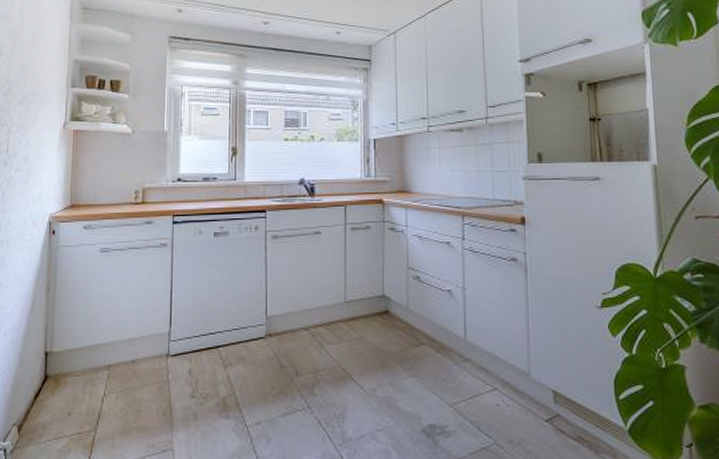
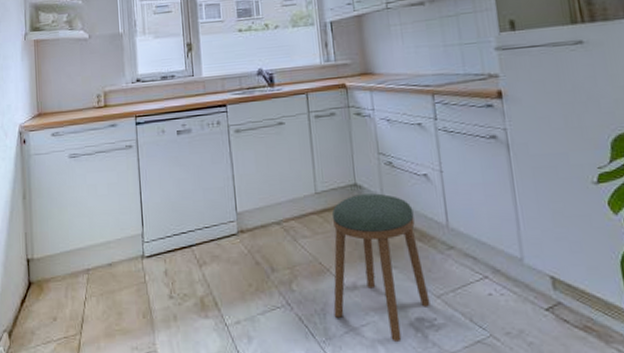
stool: none [352,305,443,446] -> present [331,193,430,341]

